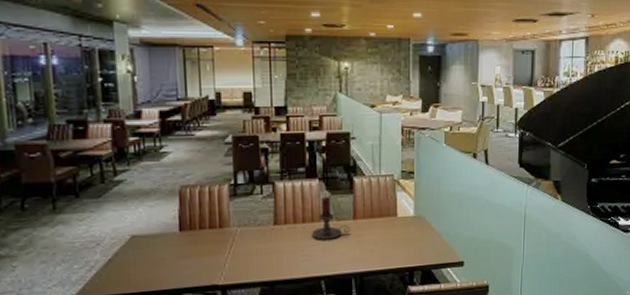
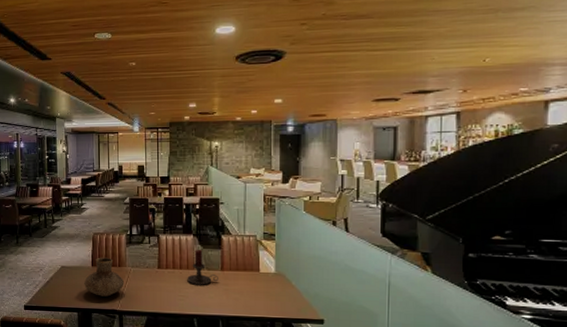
vase: none [168,217,228,270] -> present [84,257,125,297]

